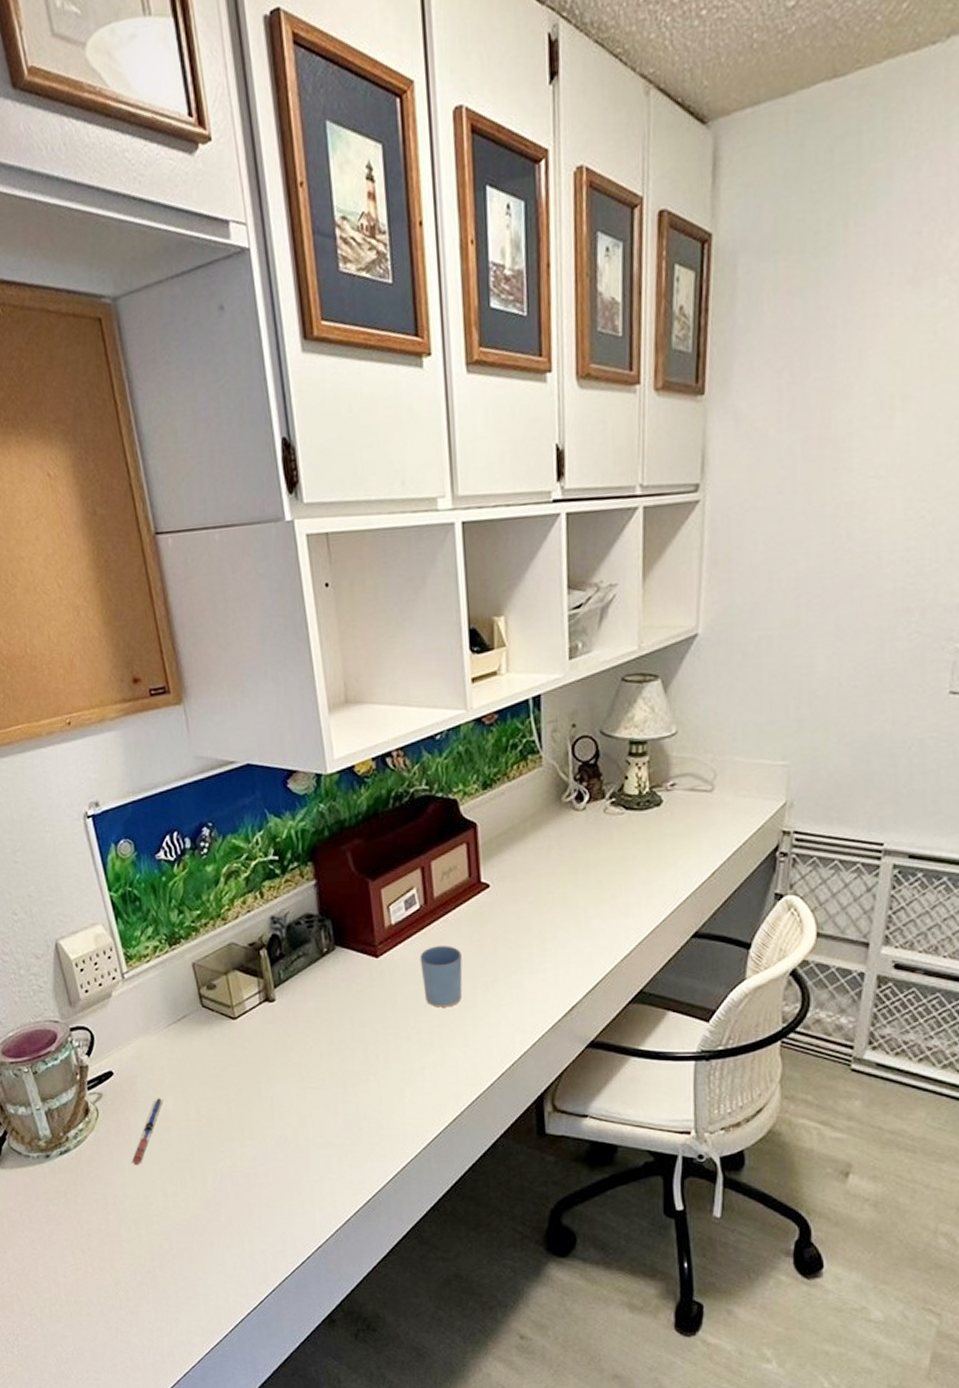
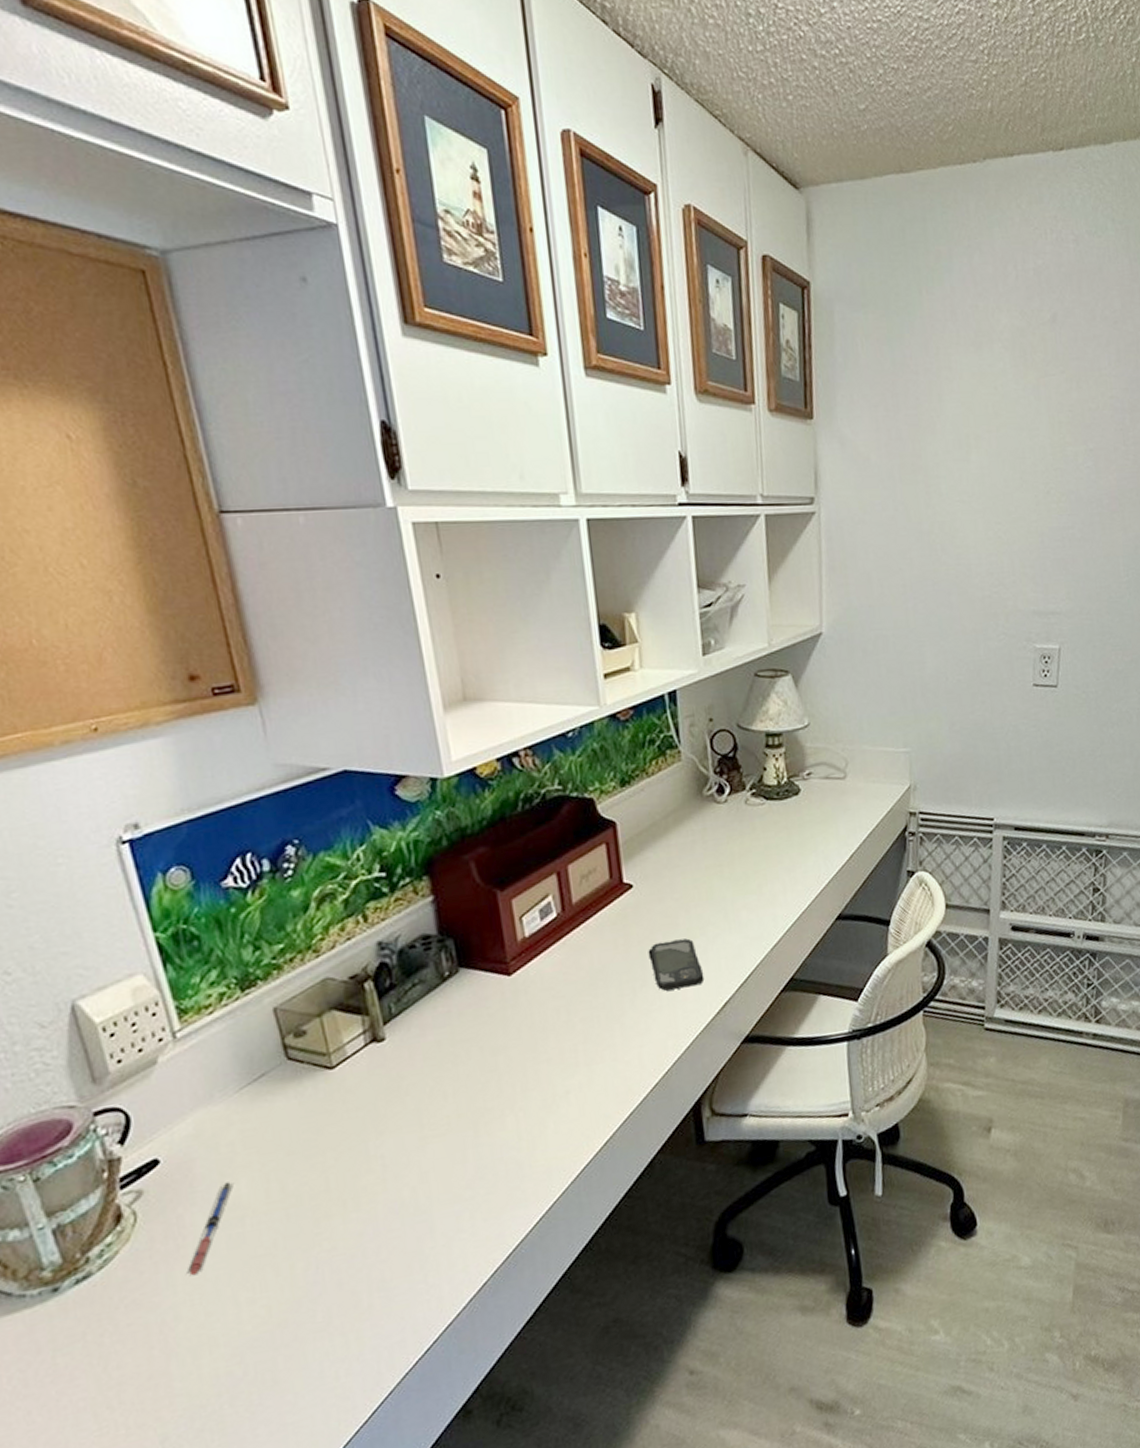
mug: present [420,946,463,1007] -> none [559,953,609,1022]
phone: none [501,941,553,988] -> present [648,938,705,991]

